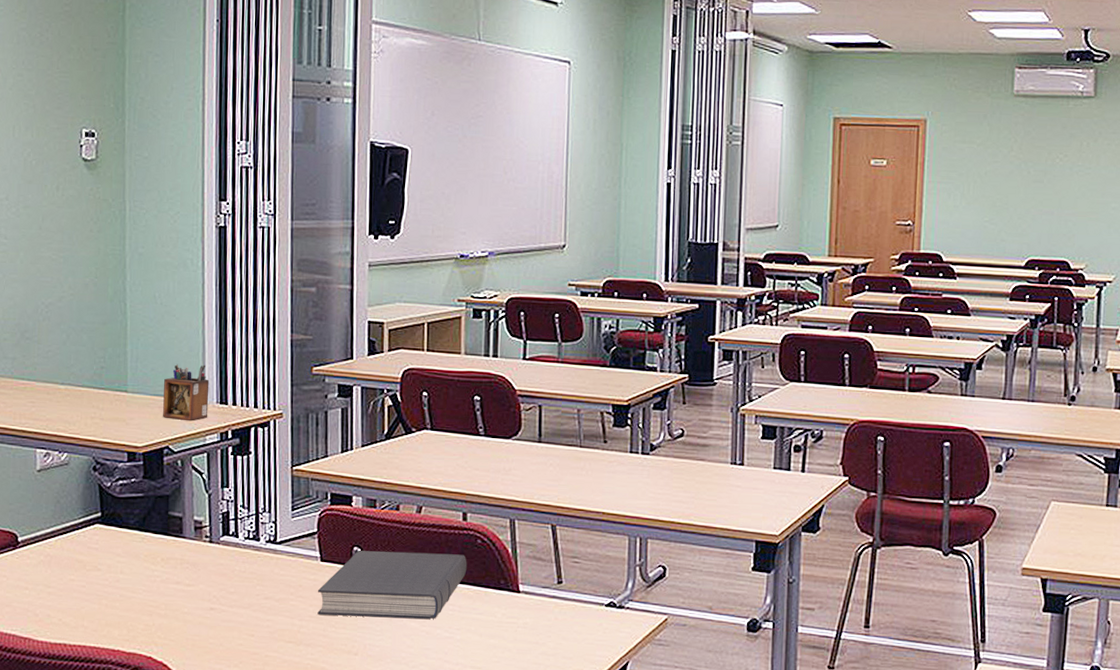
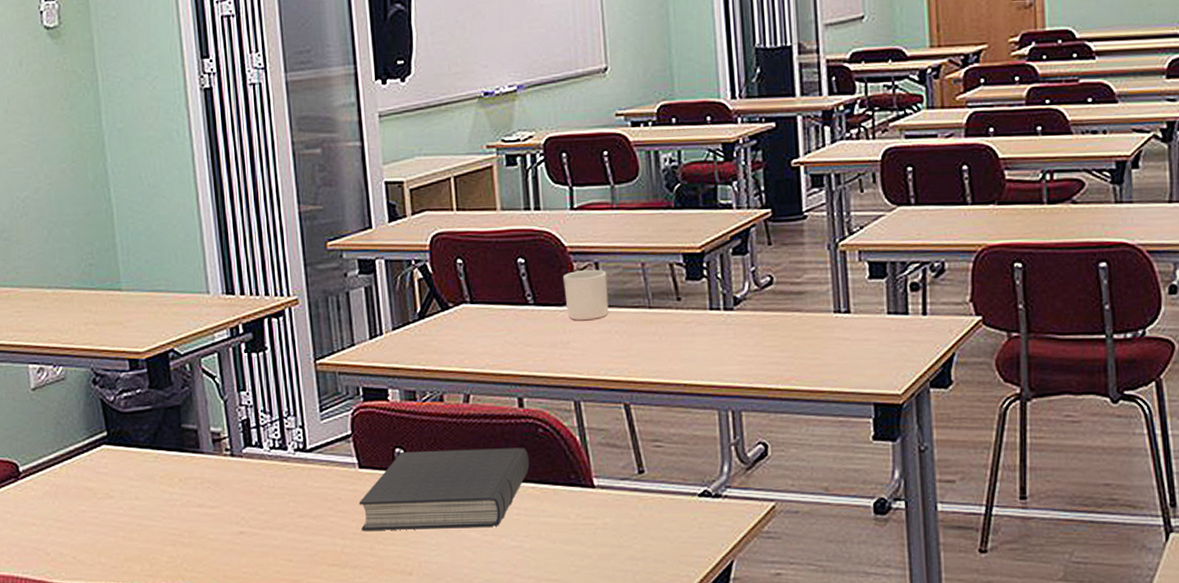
desk organizer: present [163,363,210,421] -> none [161,251,214,318]
mug: none [510,410,548,454] -> present [562,269,609,321]

